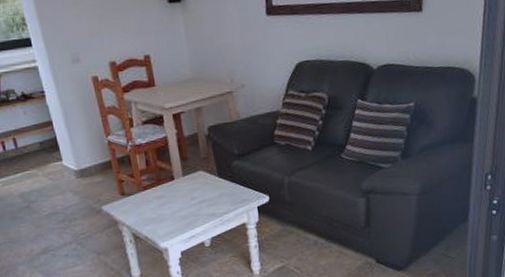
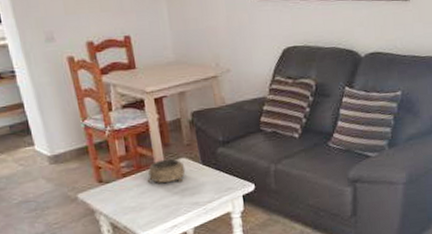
decorative bowl: none [166,171,203,195] -> present [147,158,186,183]

